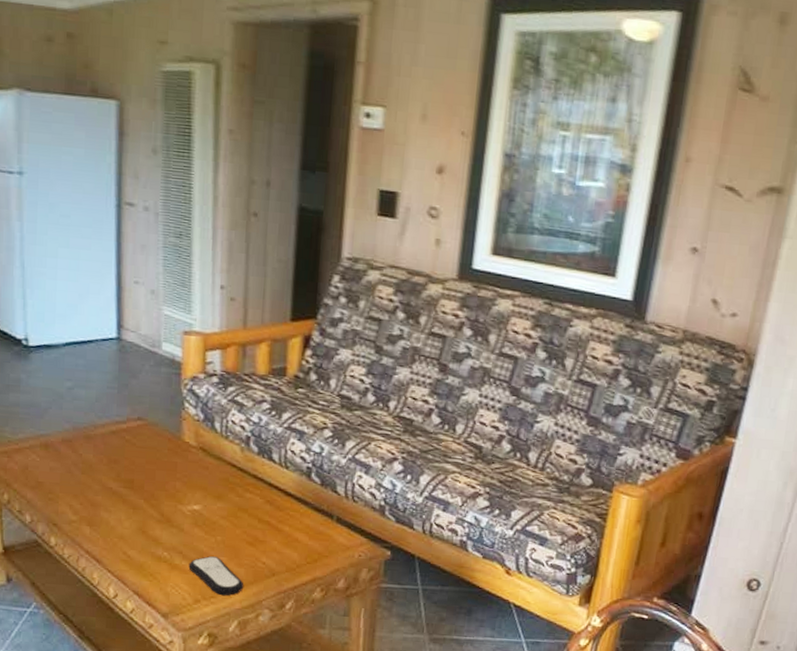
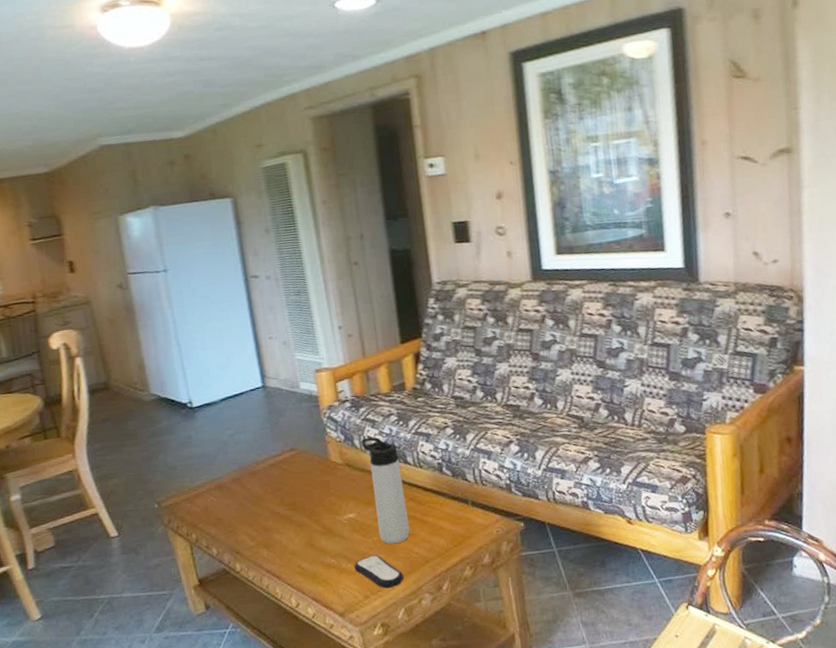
thermos bottle: none [222,422,264,548] -> present [360,436,410,544]

